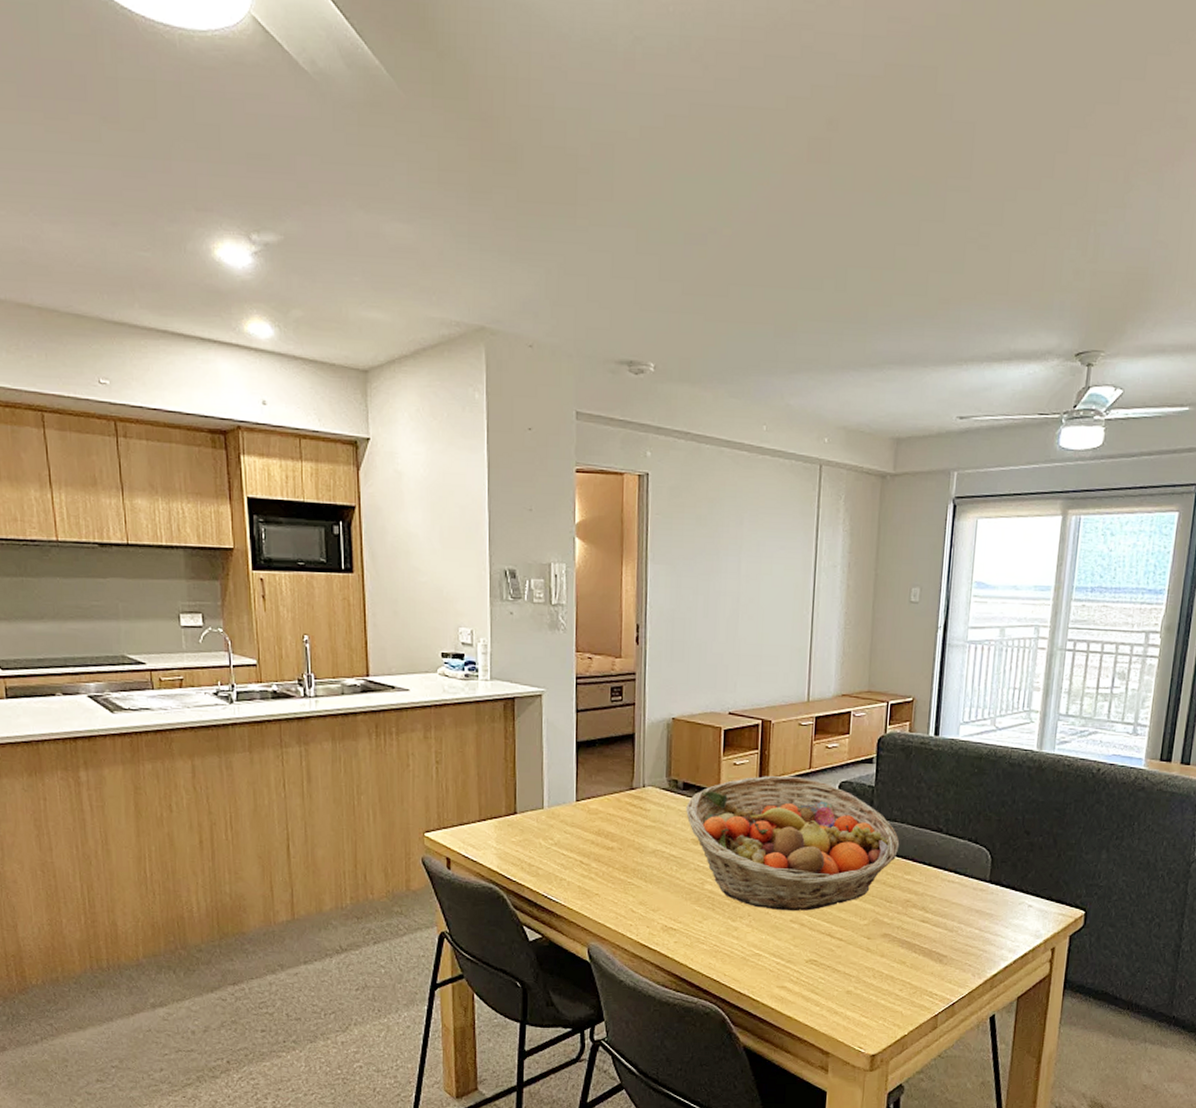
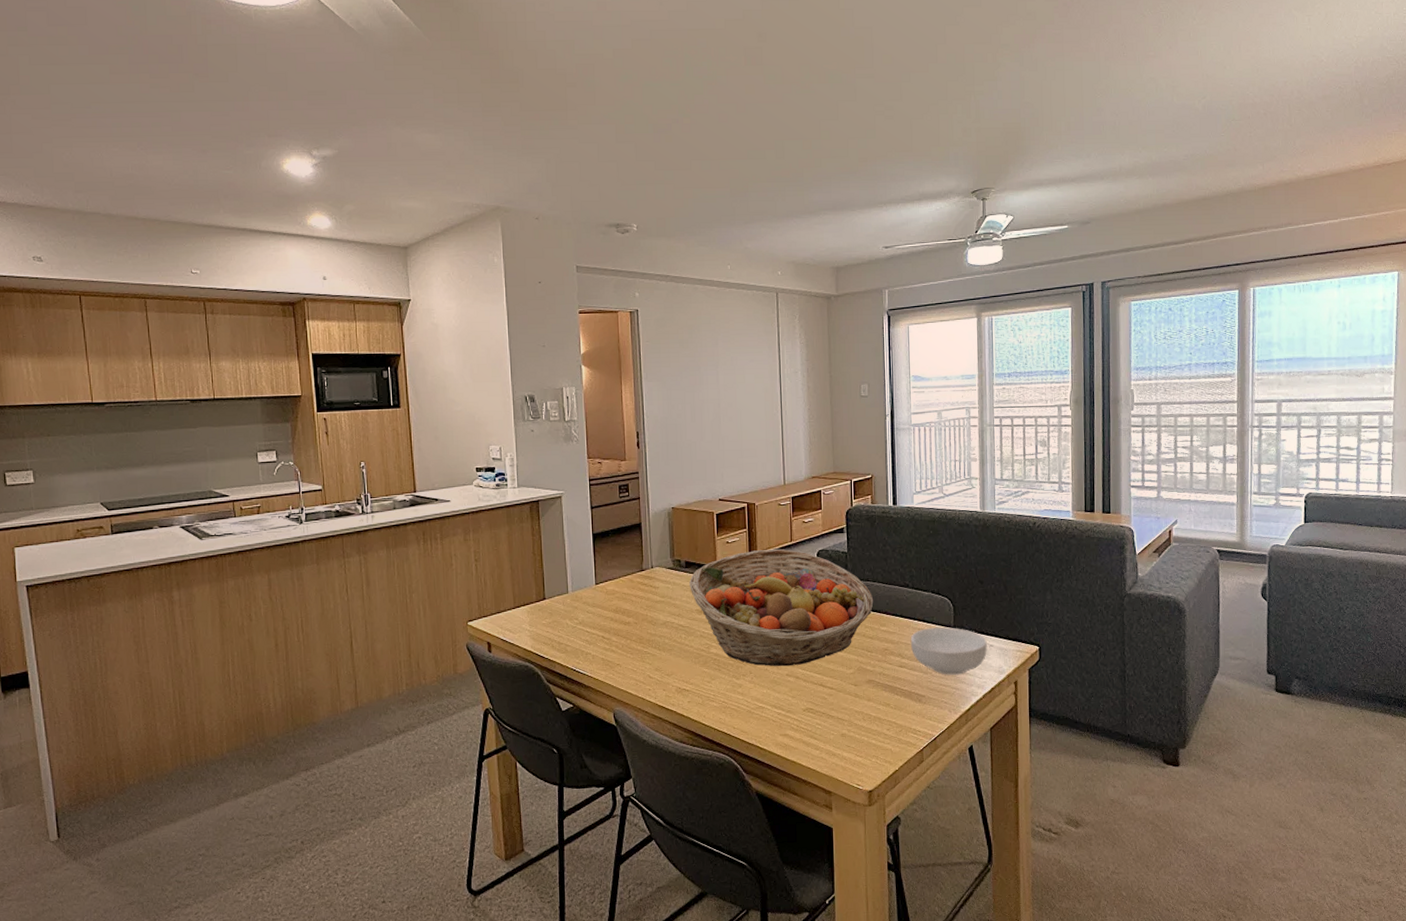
cereal bowl: none [936,880,1026,936] -> present [910,627,987,675]

